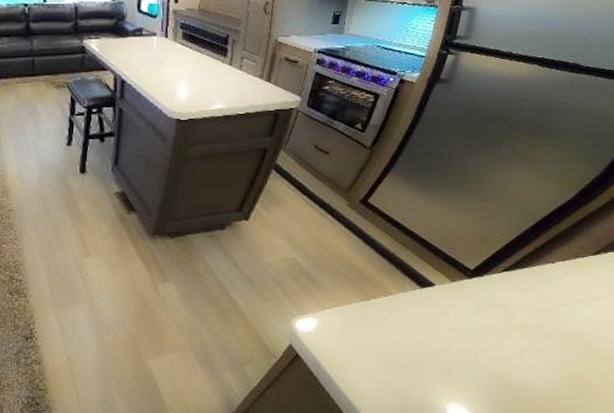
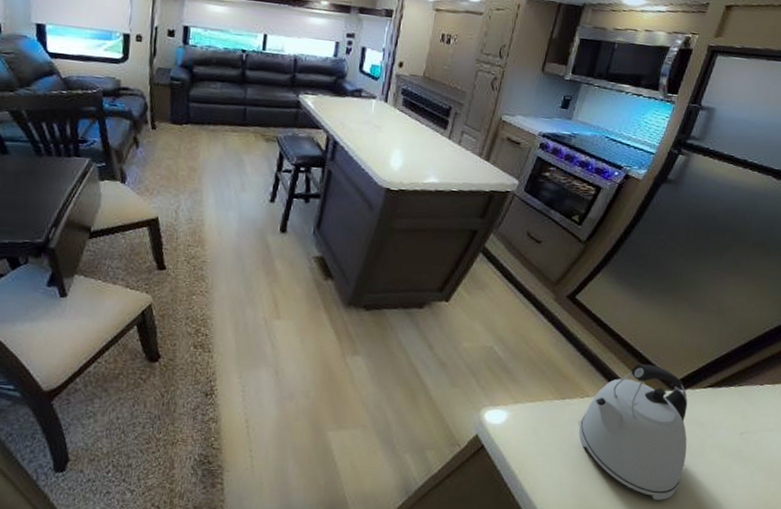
kettle: none [386,256,492,386] -> present [578,364,688,500]

